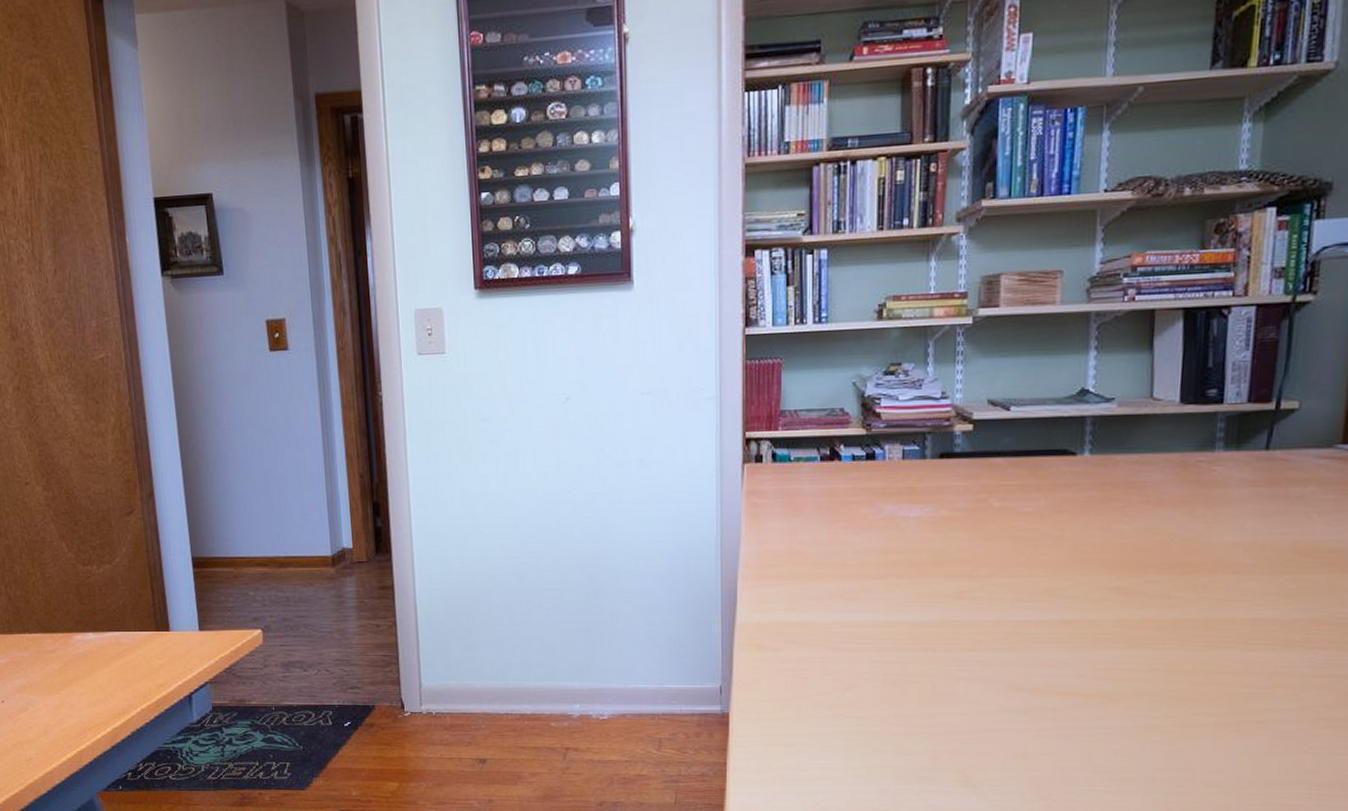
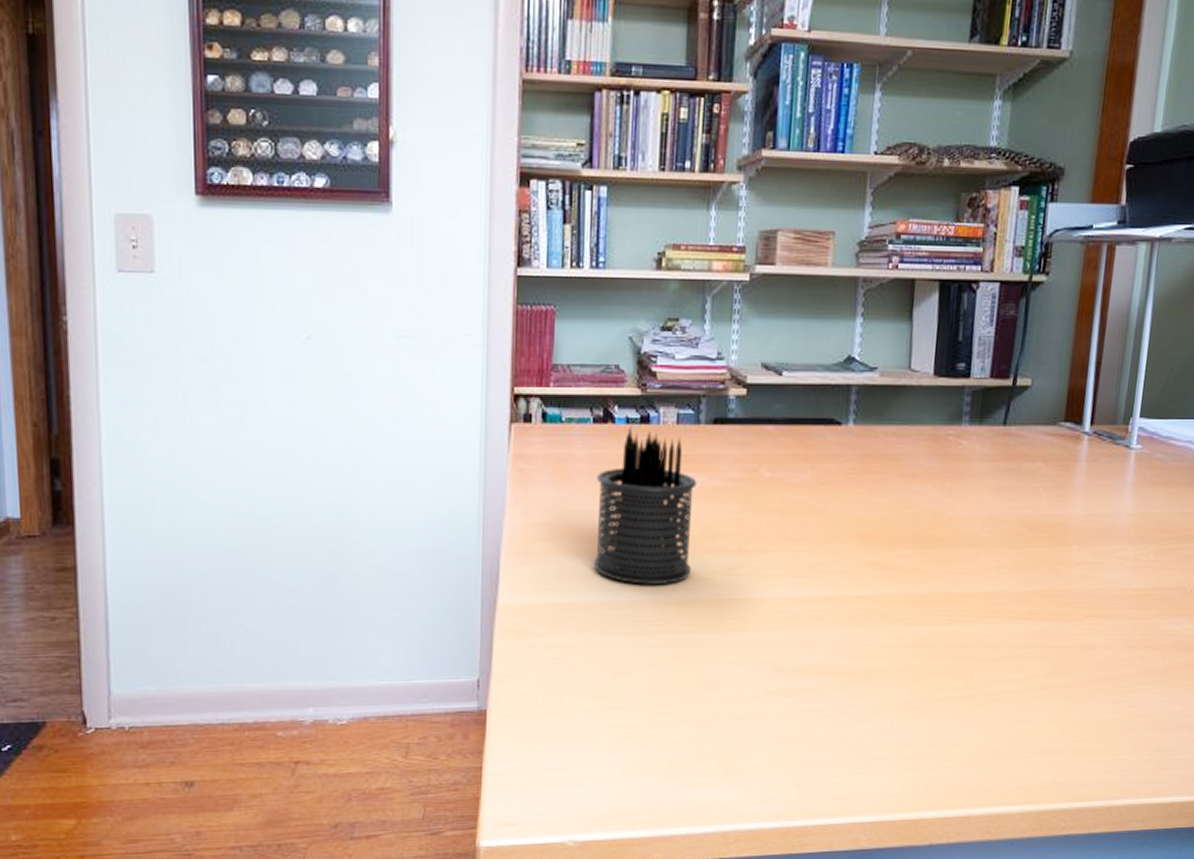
pen holder: none [825,463,925,606] -> present [594,426,697,585]

